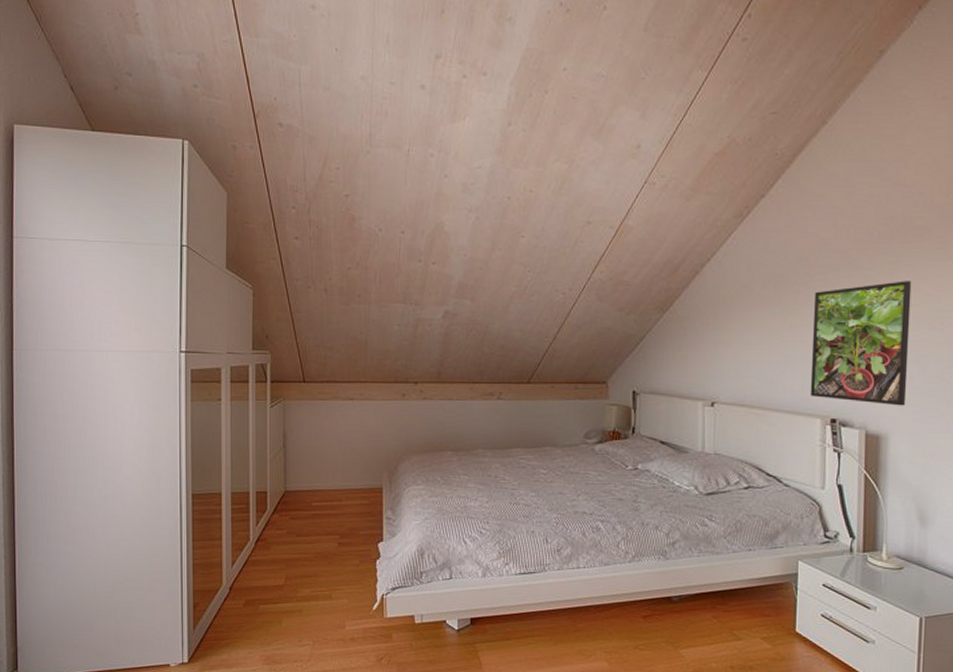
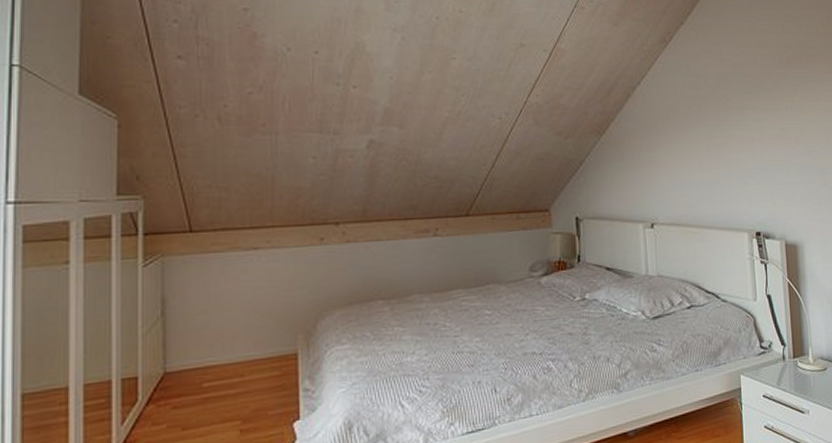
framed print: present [810,281,912,406] -> none [733,101,815,216]

